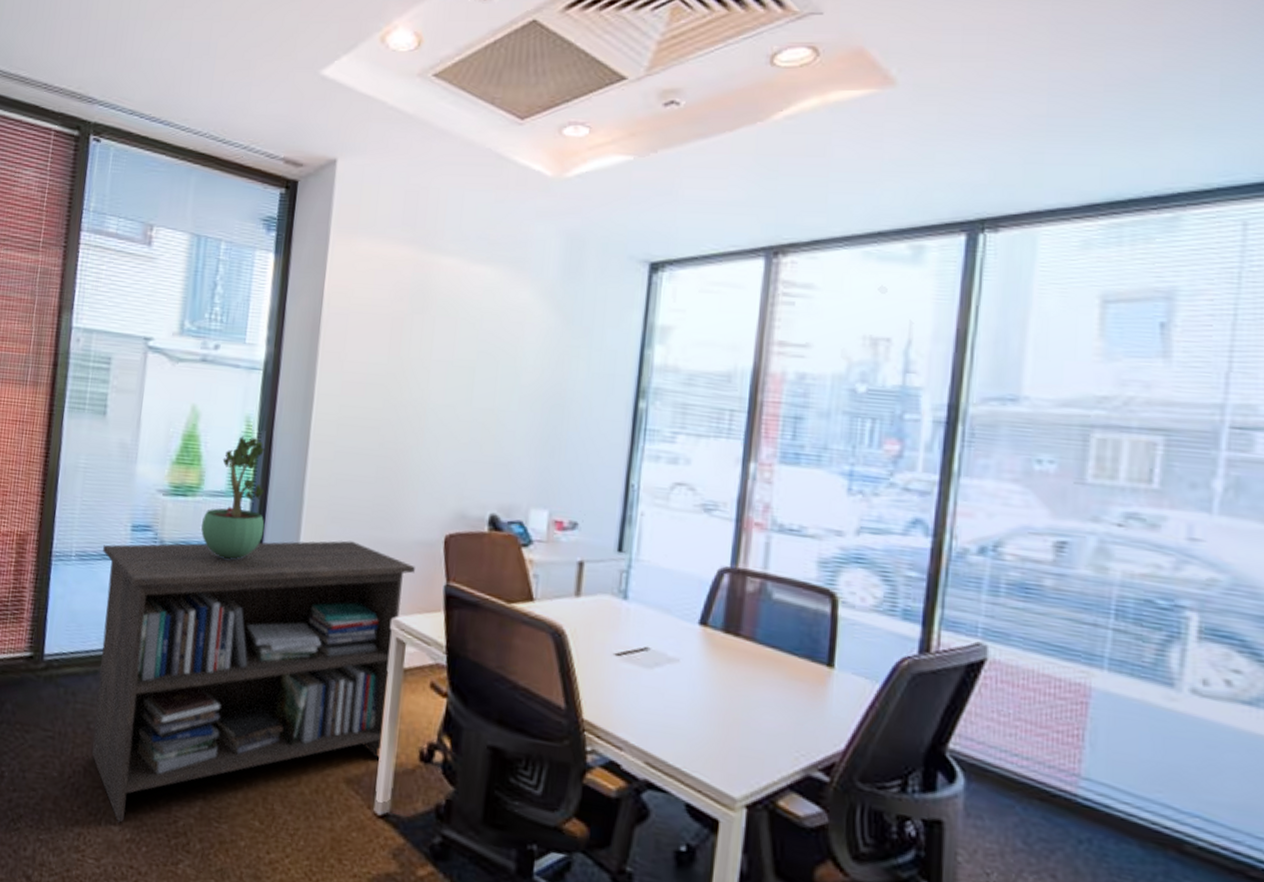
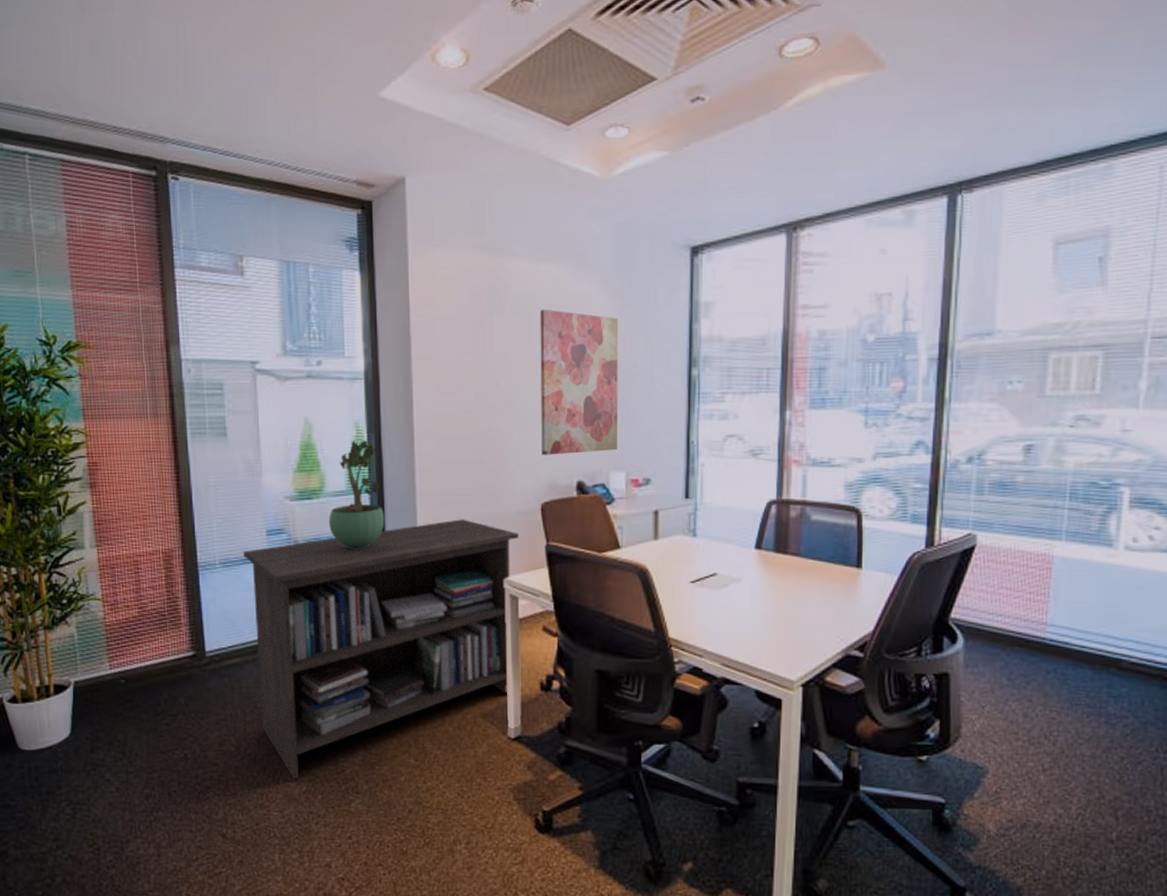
wall art: none [452,314,558,485] -> present [540,309,619,455]

